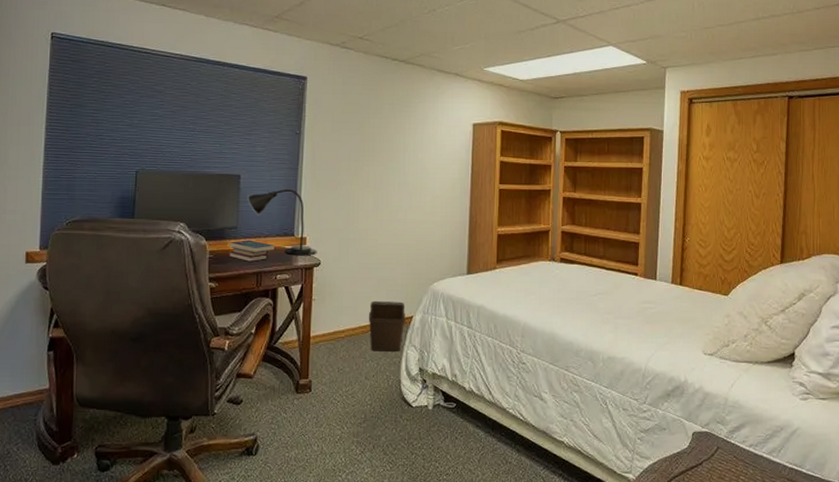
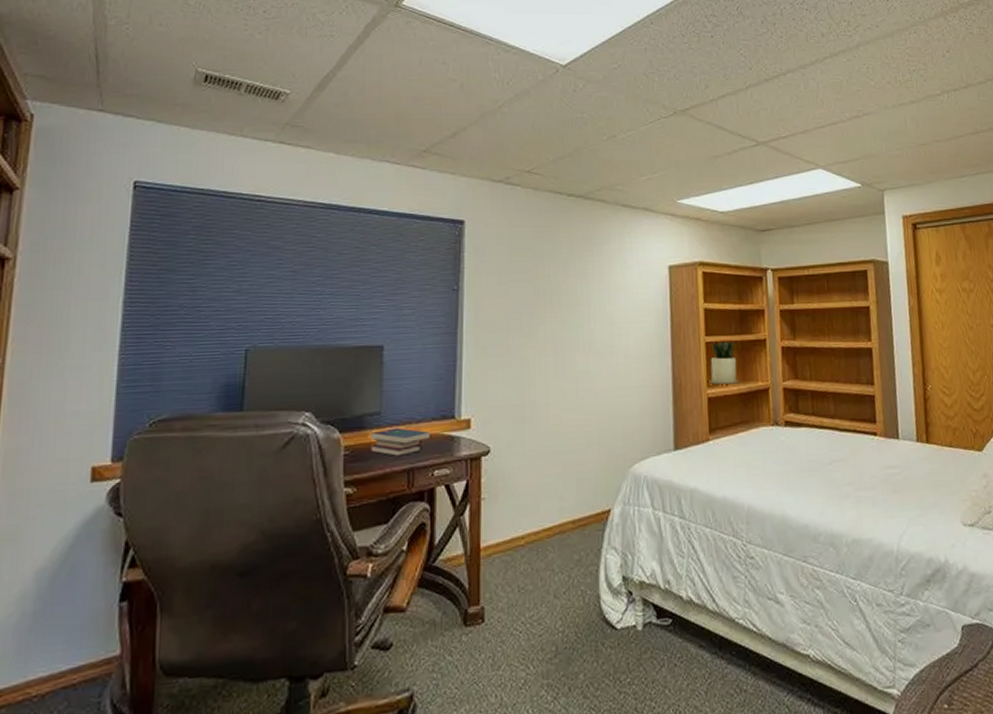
desk lamp: present [249,189,317,256] -> none [395,359,485,444]
bicycle basket: present [368,301,406,351] -> none [554,492,601,560]
planter: none [499,188,525,226] -> present [708,339,740,386]

